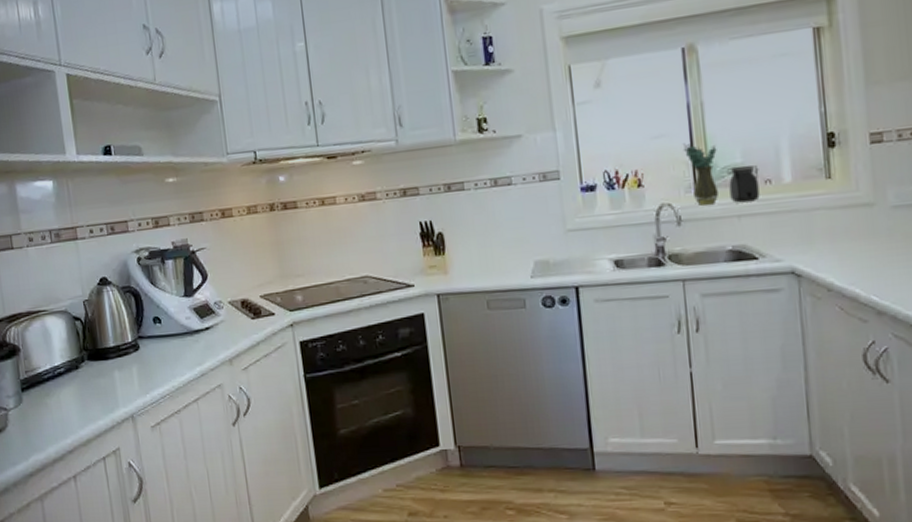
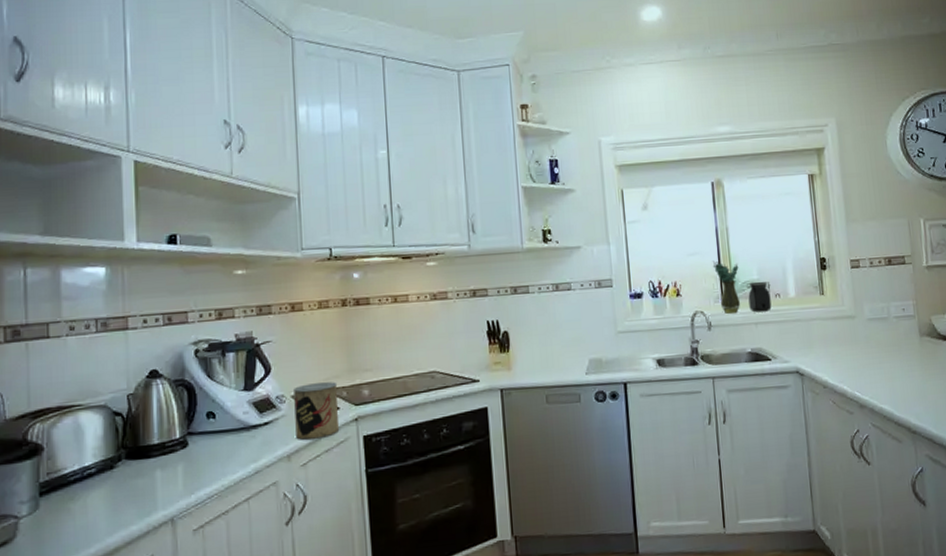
tin can: none [230,287,277,346] -> present [294,382,340,441]

